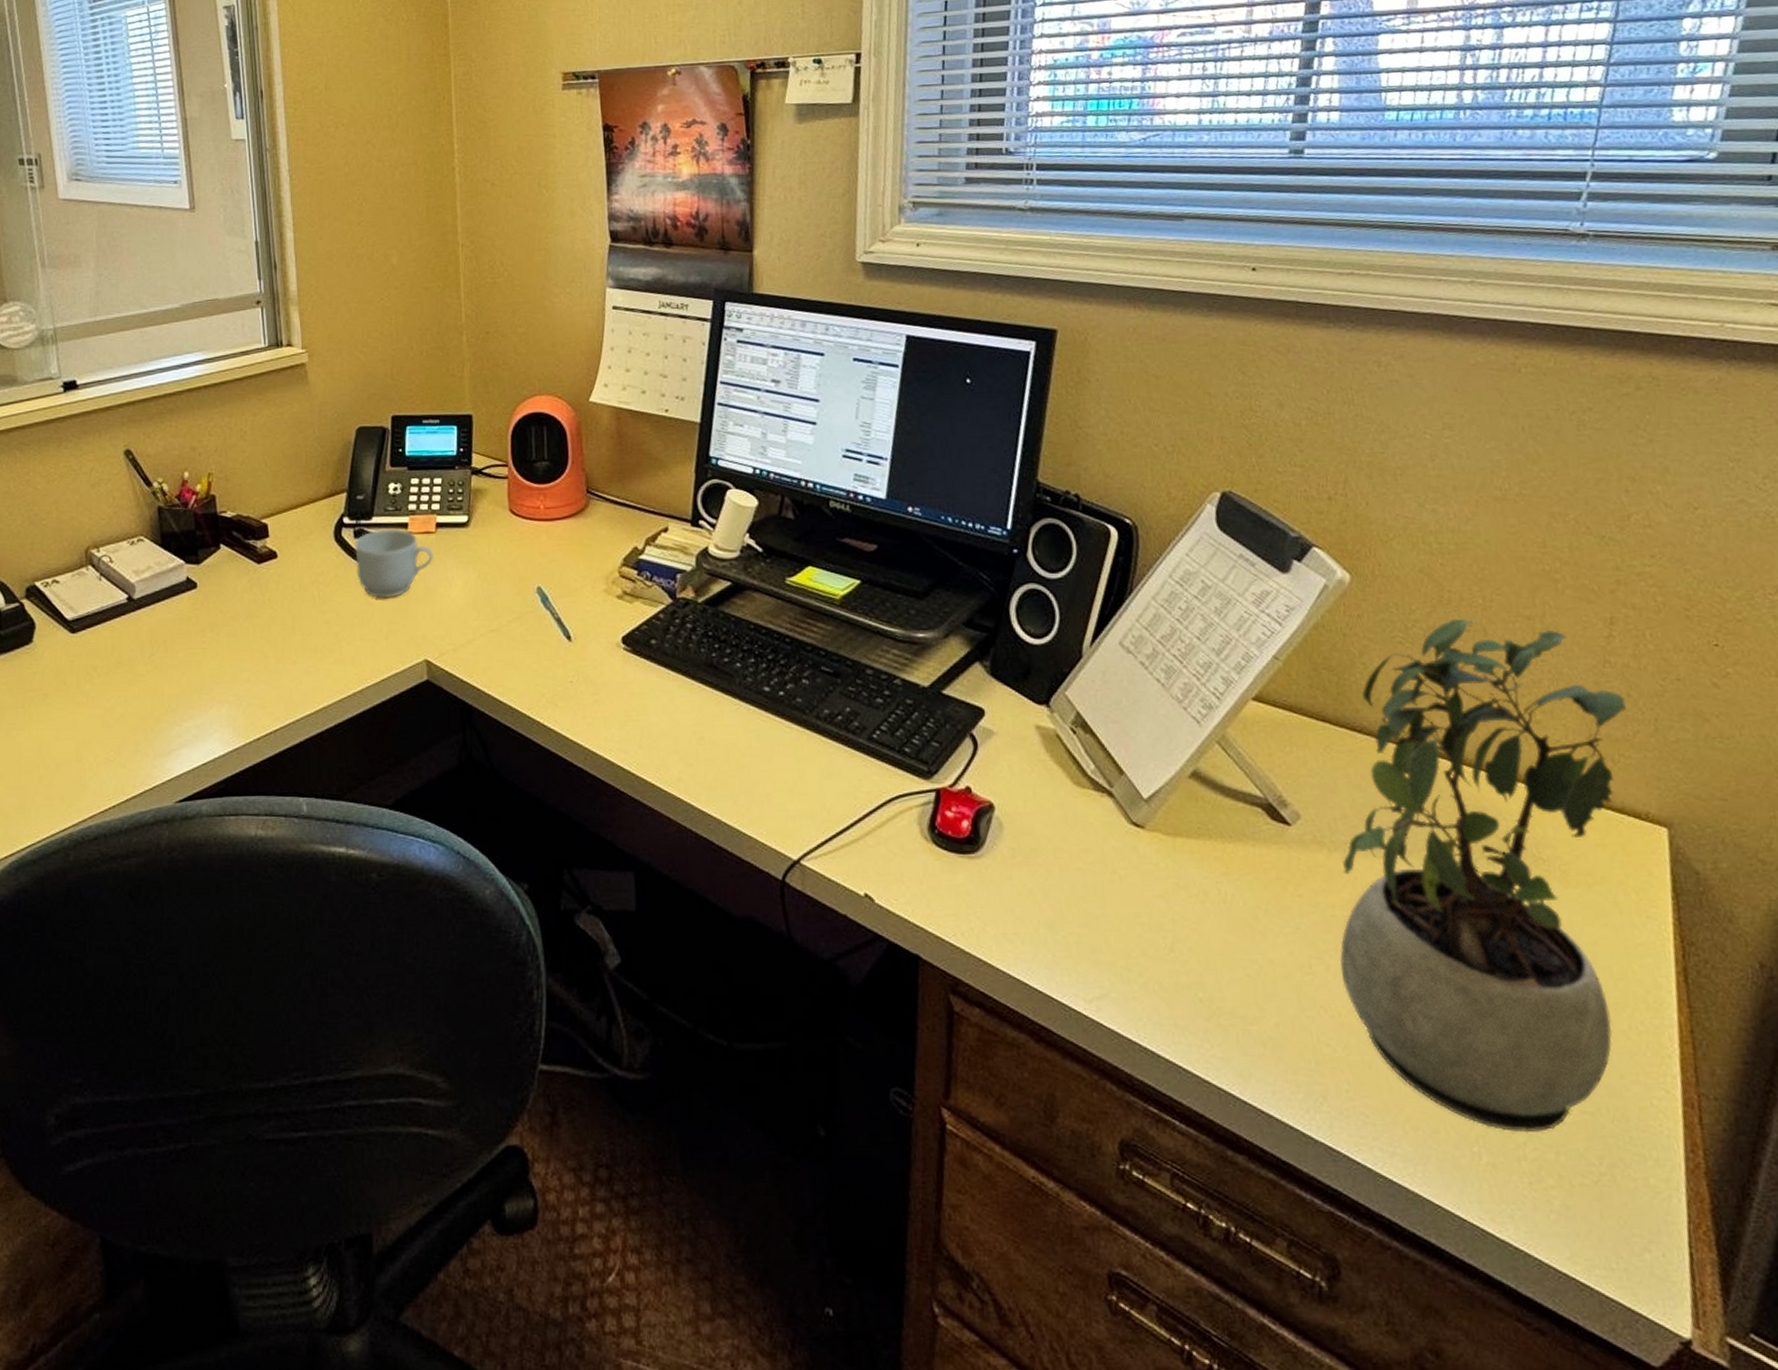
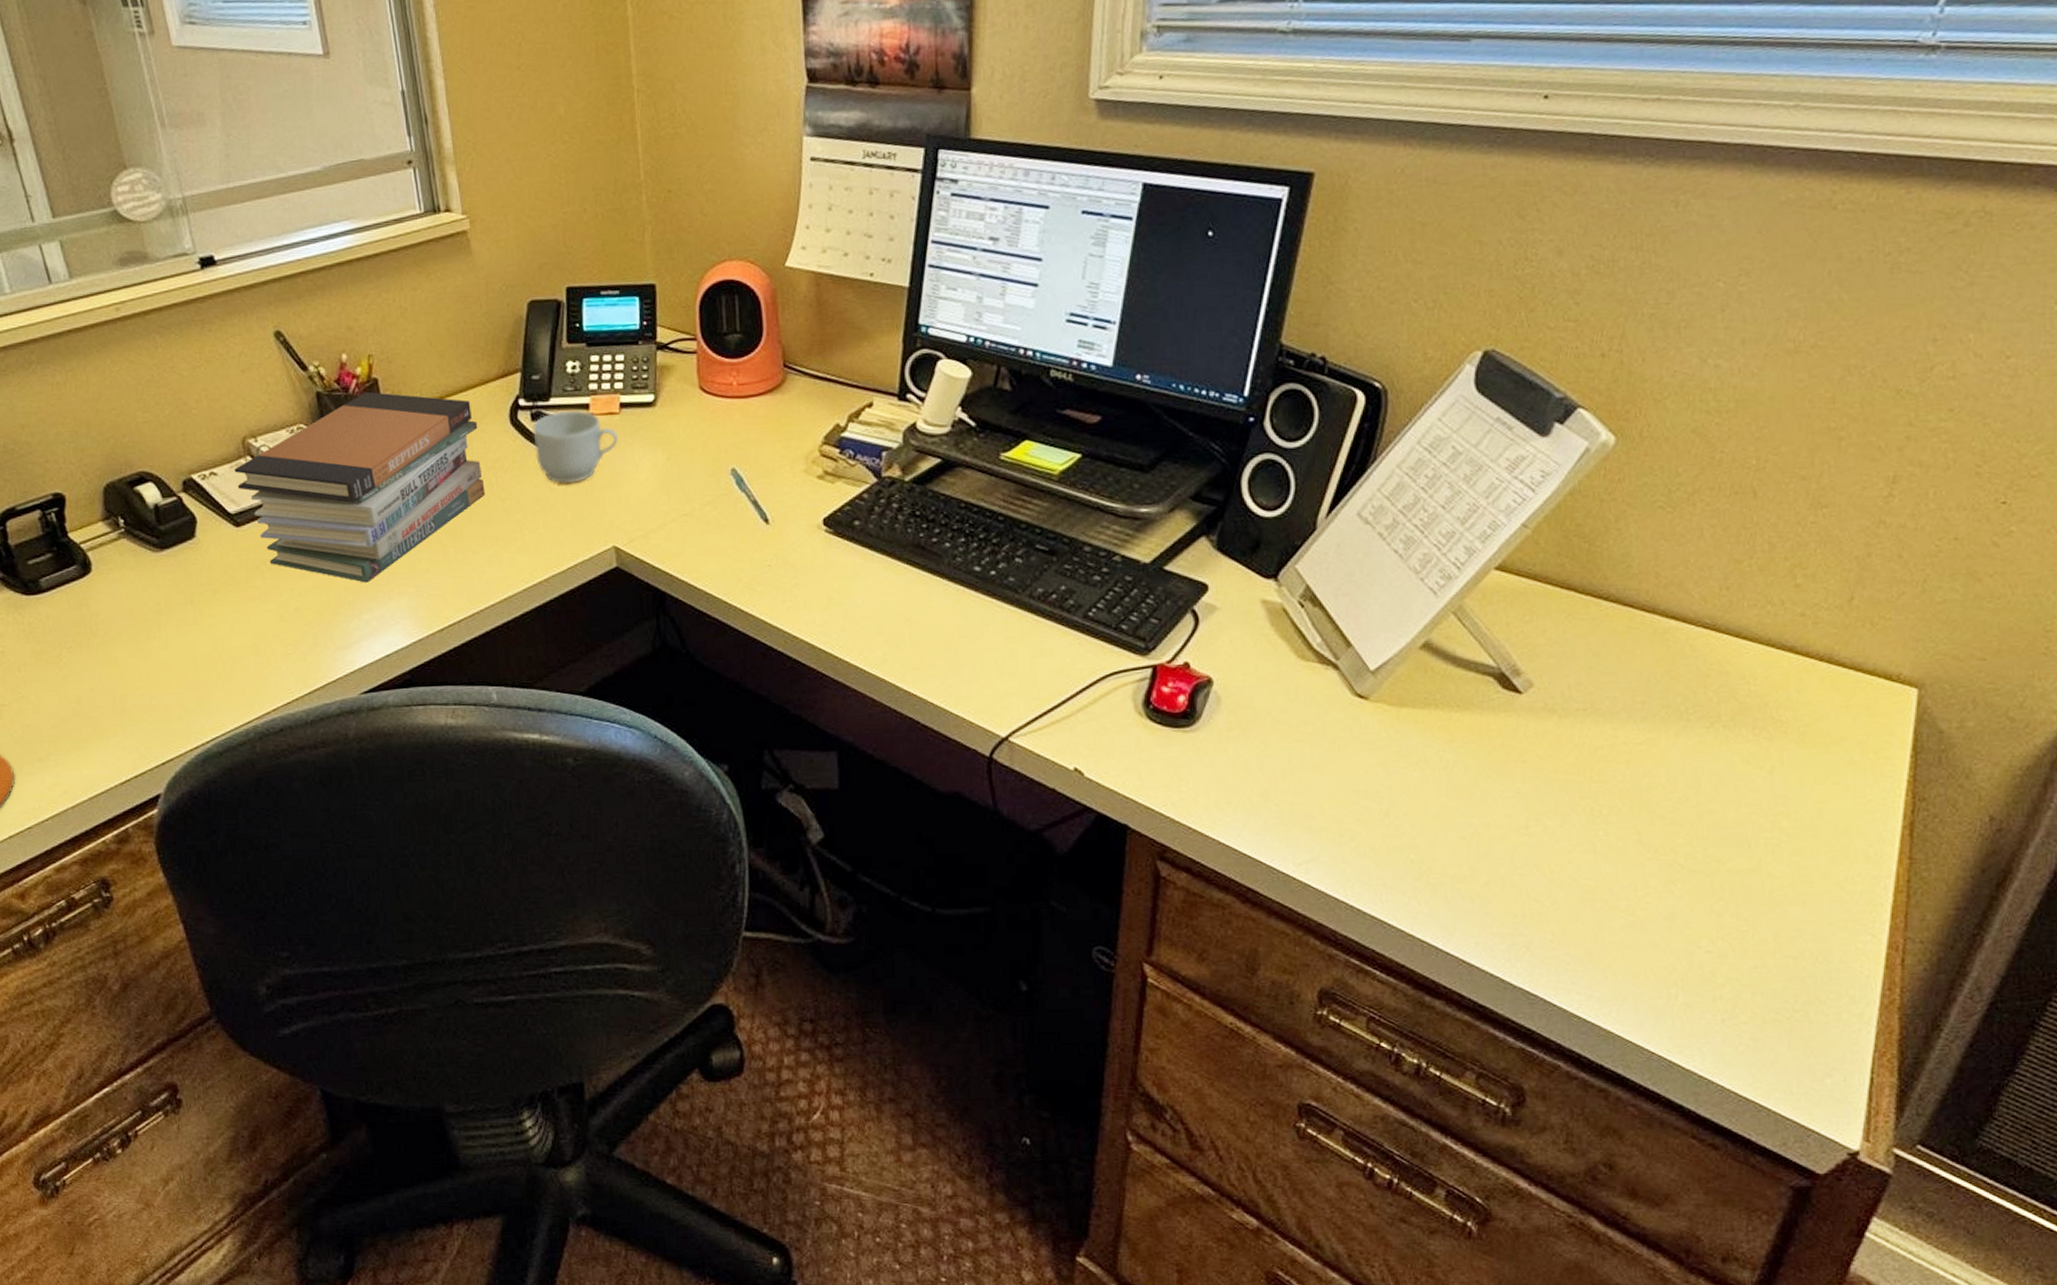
book stack: none [75,507,308,691] -> present [234,391,486,583]
potted plant: present [1340,618,1627,1133] -> none [1557,480,1896,976]

